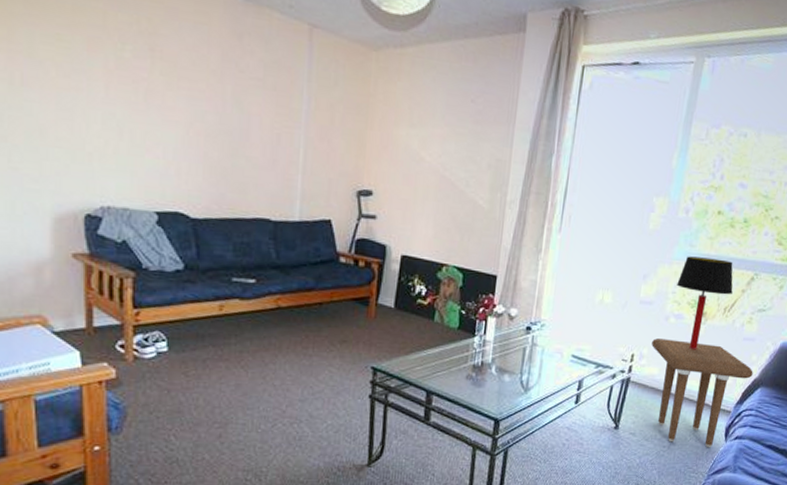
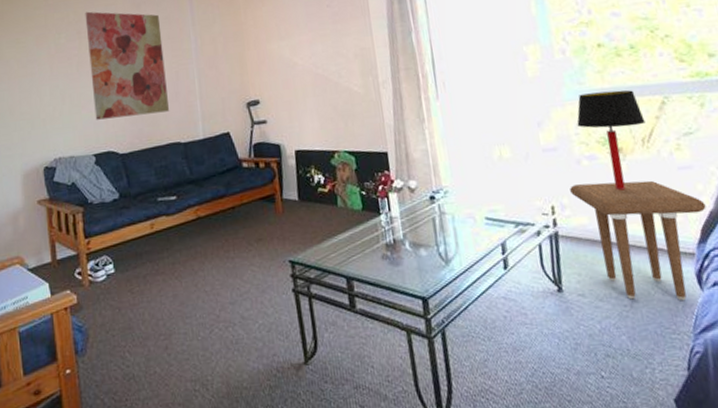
wall art: none [163,23,267,180] -> present [85,11,169,120]

